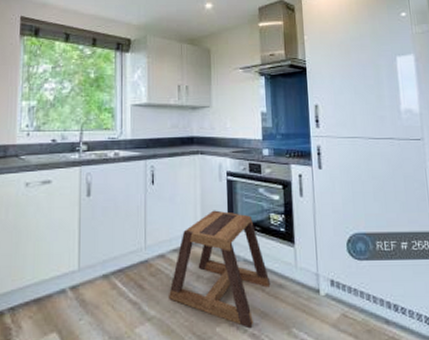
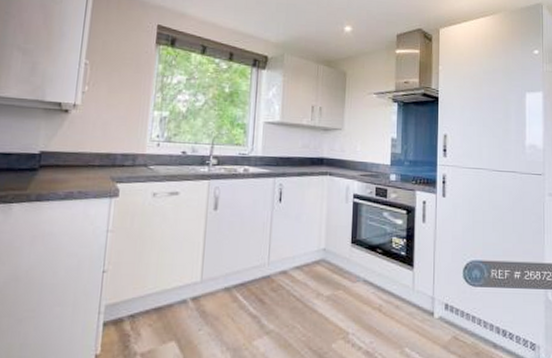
stool: present [169,210,271,329] -> none [288,231,388,347]

